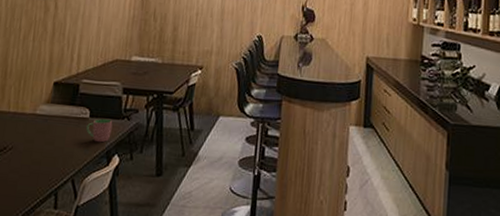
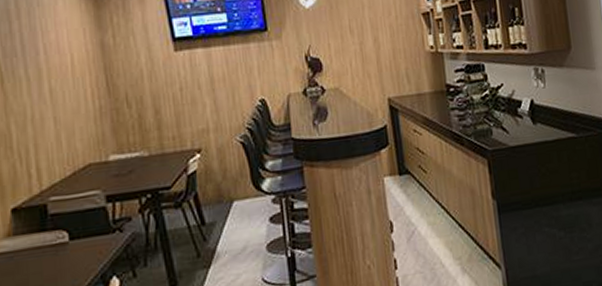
cup: present [86,118,113,143] -> none [68,236,102,268]

